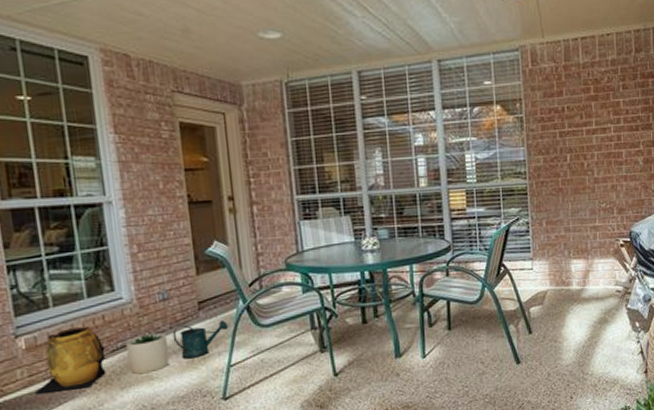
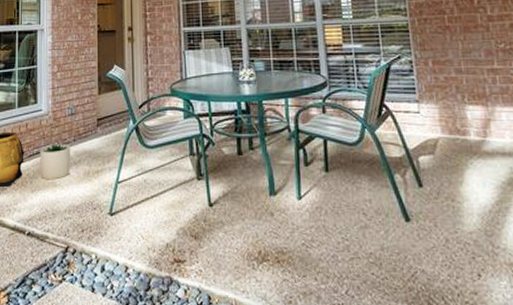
watering can: present [172,320,229,359] -> none [75,138,120,171]

